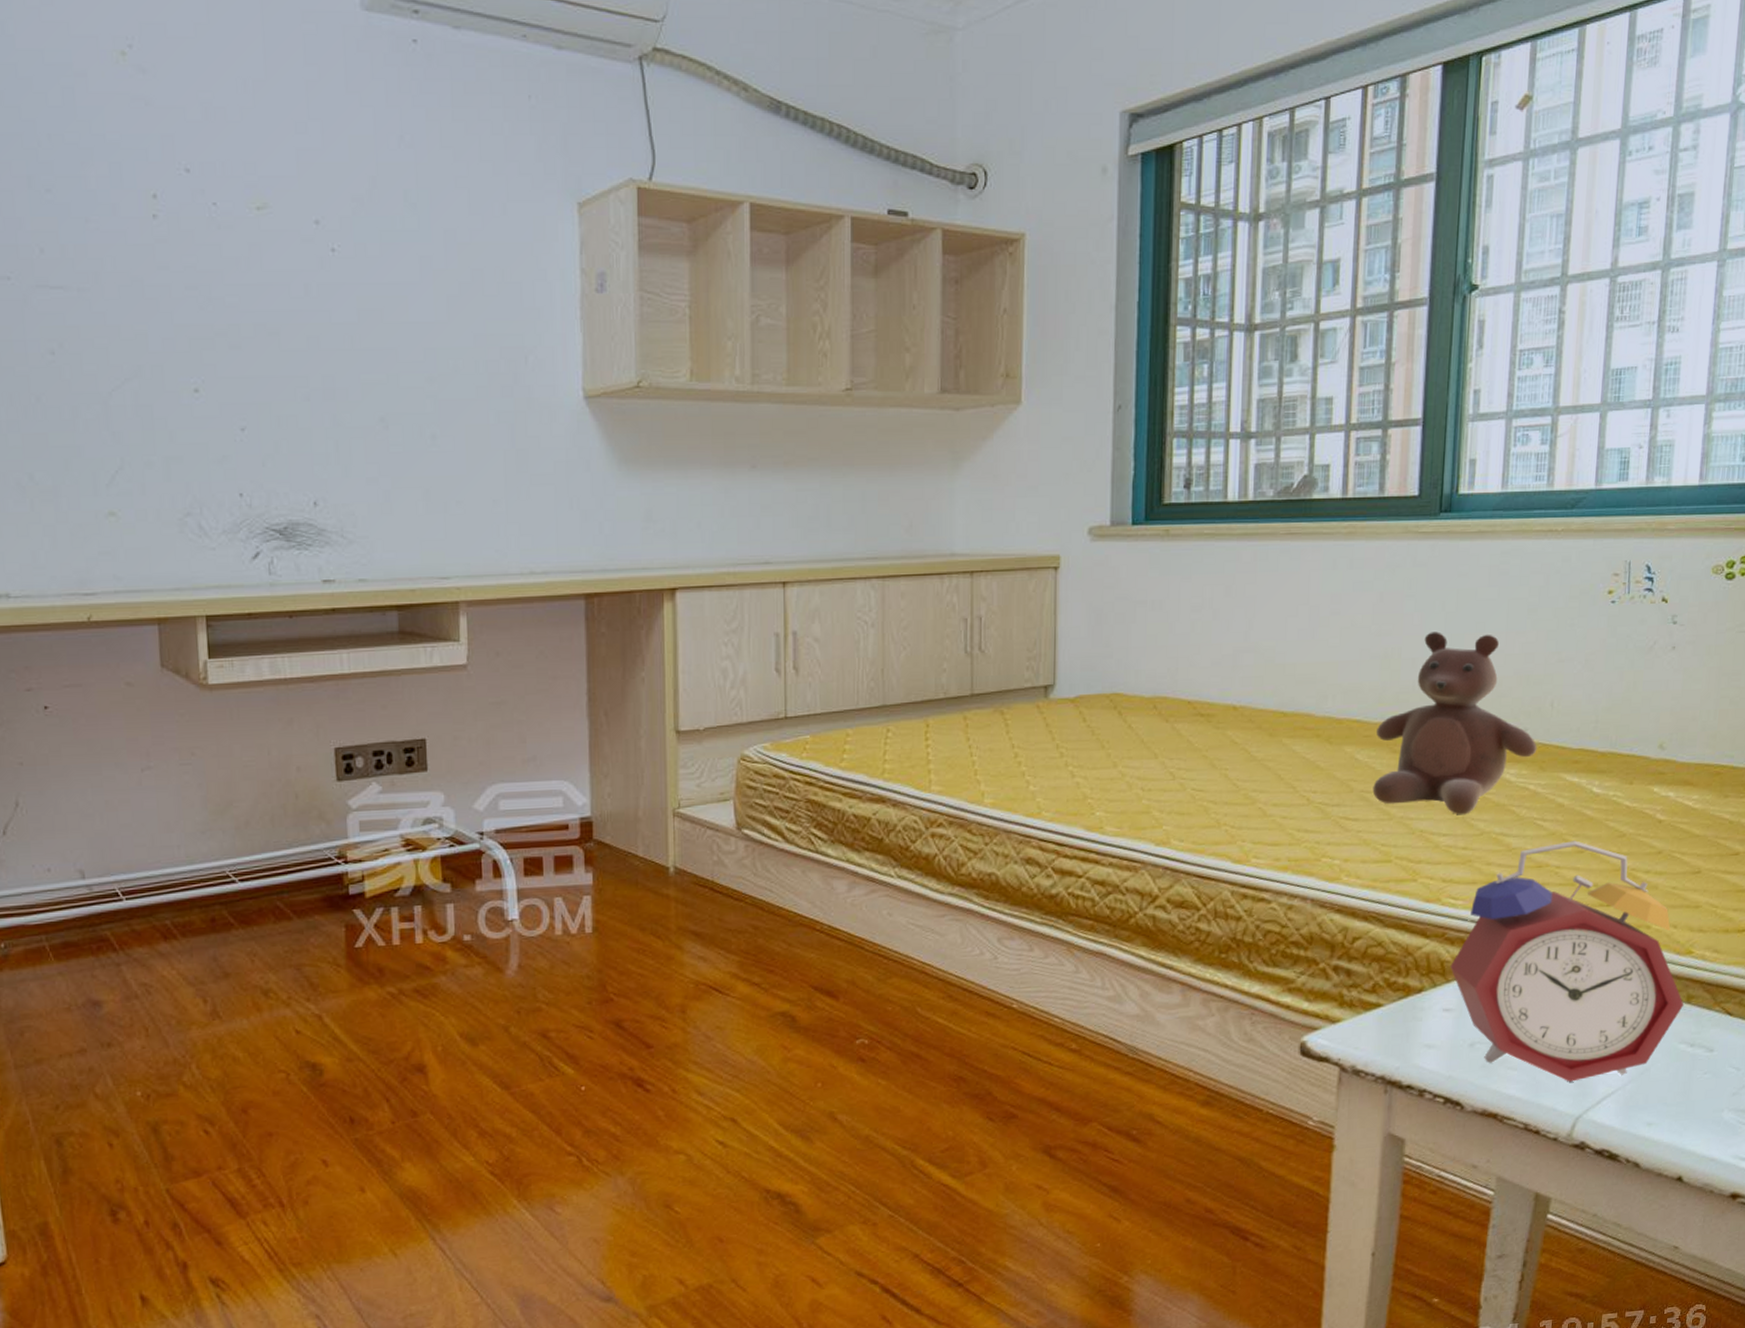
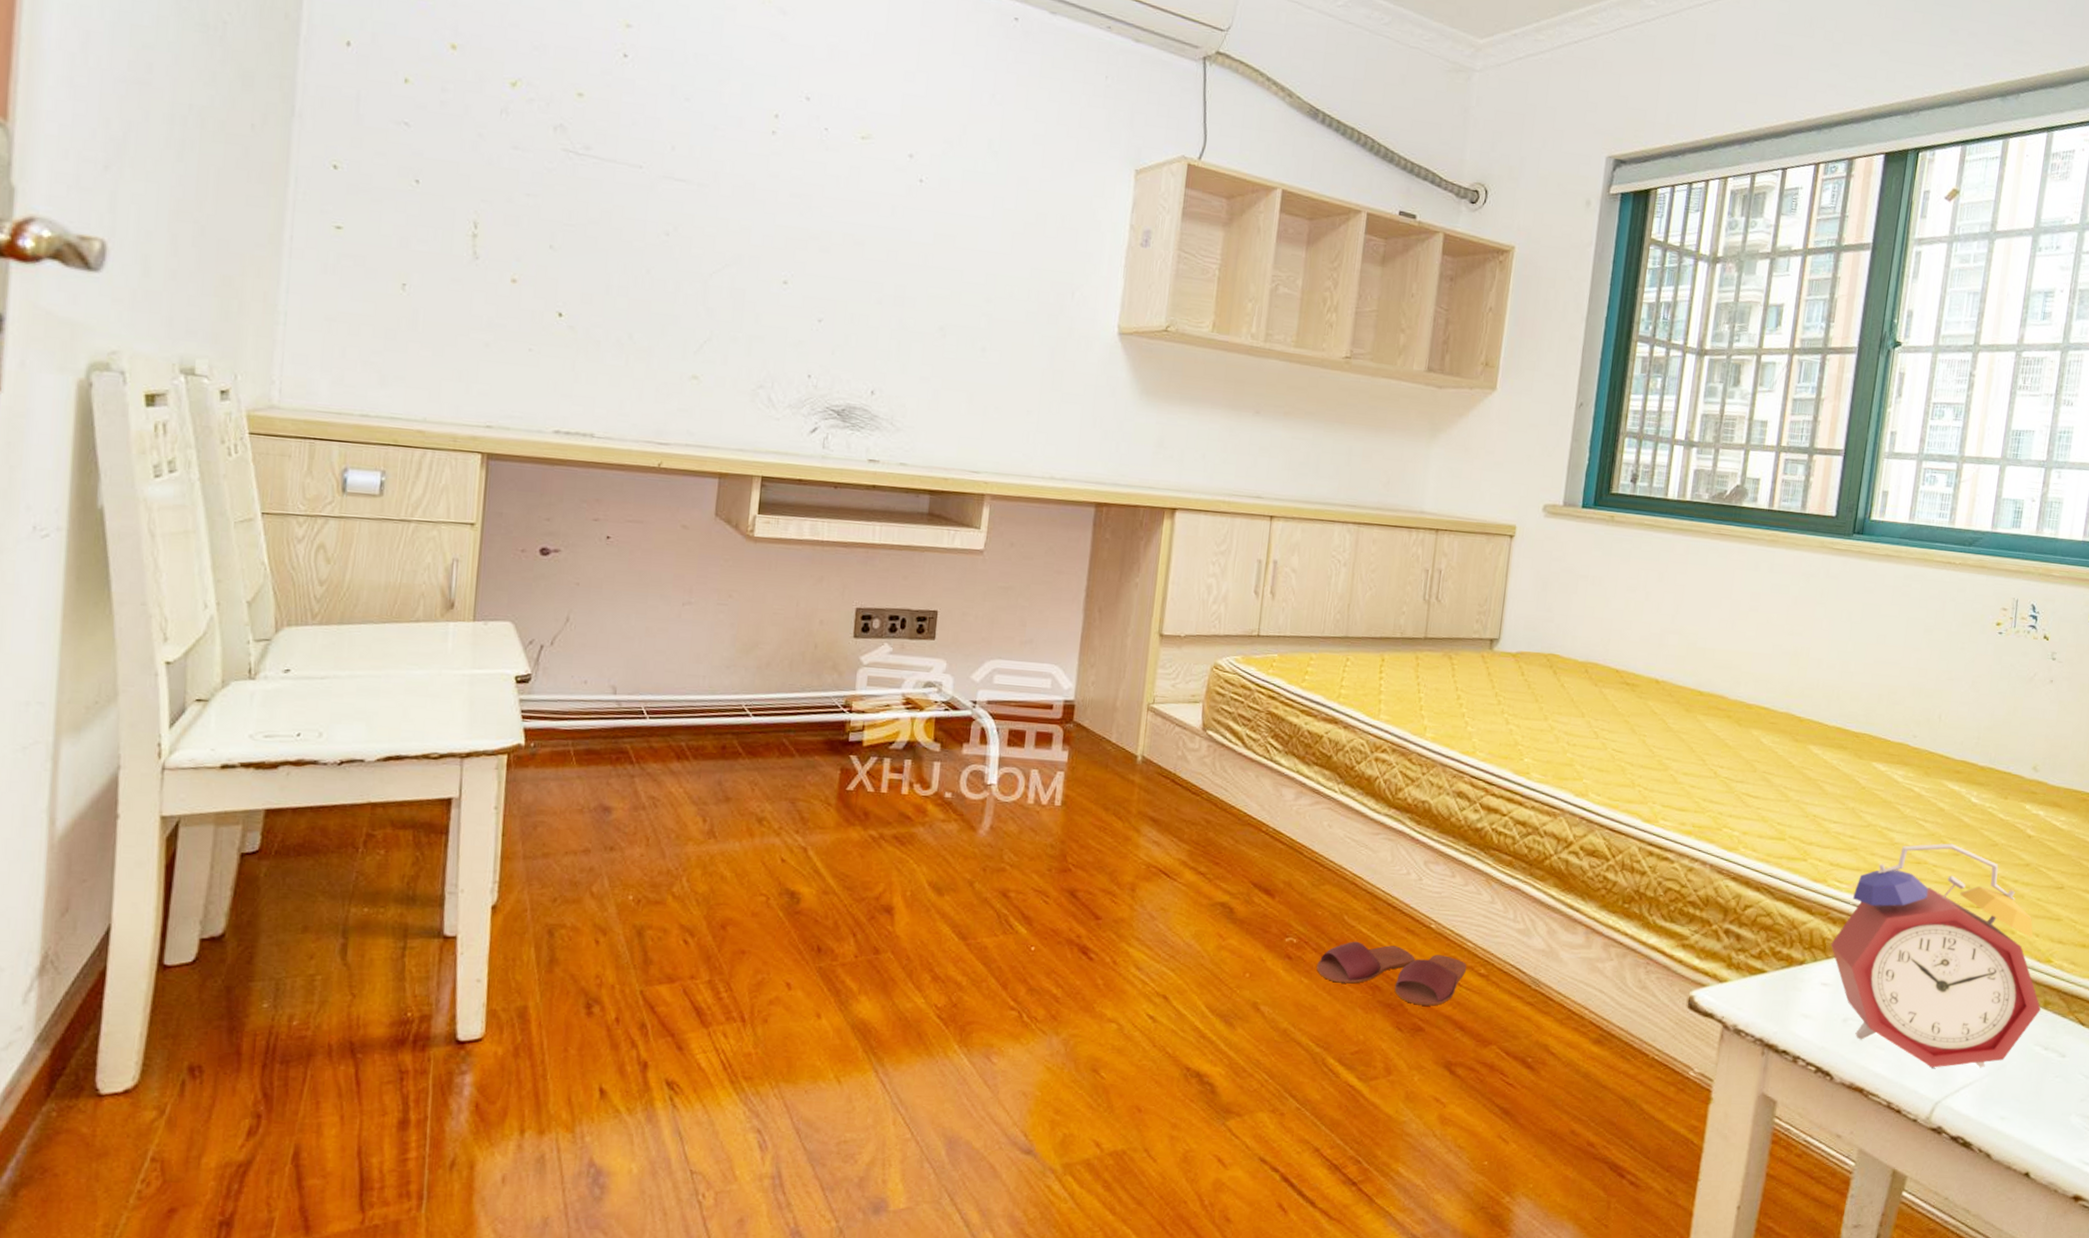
slippers: none [893,1032,1057,1092] -> present [1316,941,1467,1006]
teddy bear: present [1372,631,1537,815] -> none [1773,637,1924,807]

